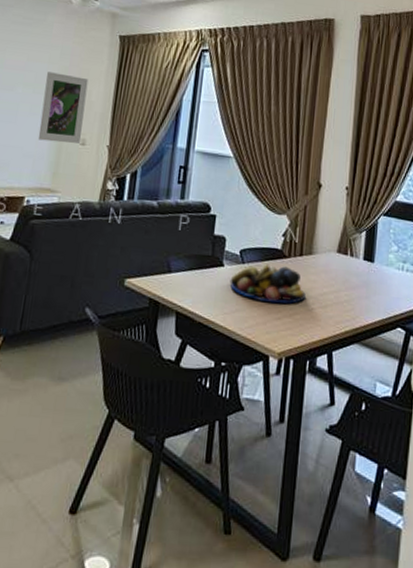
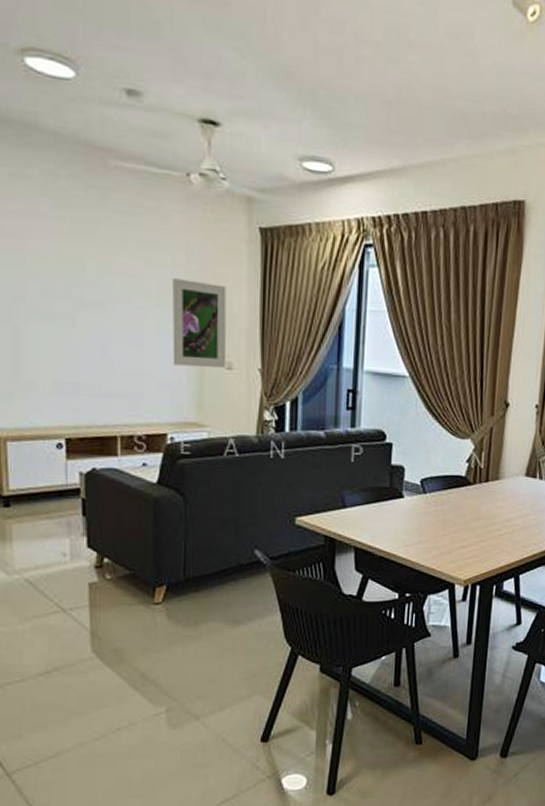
fruit bowl: present [230,264,306,304] -> none [411,493,492,532]

